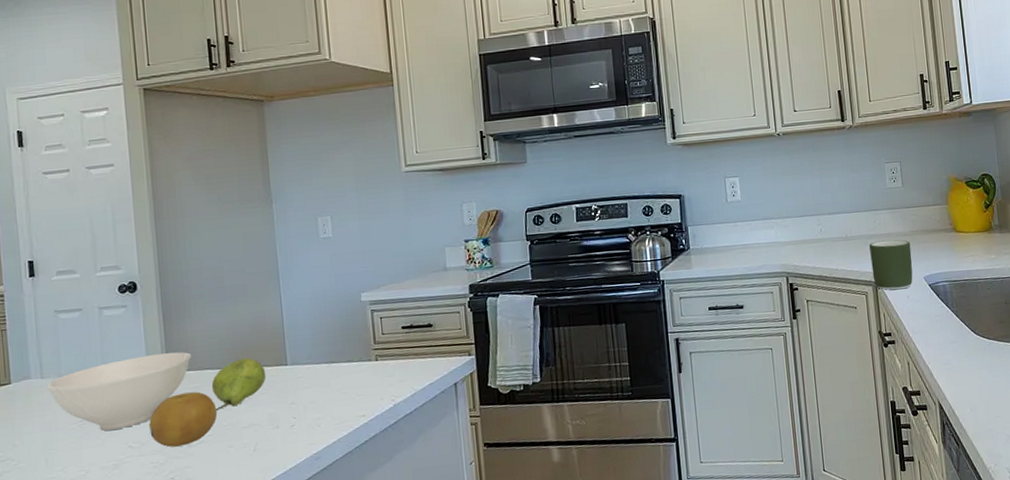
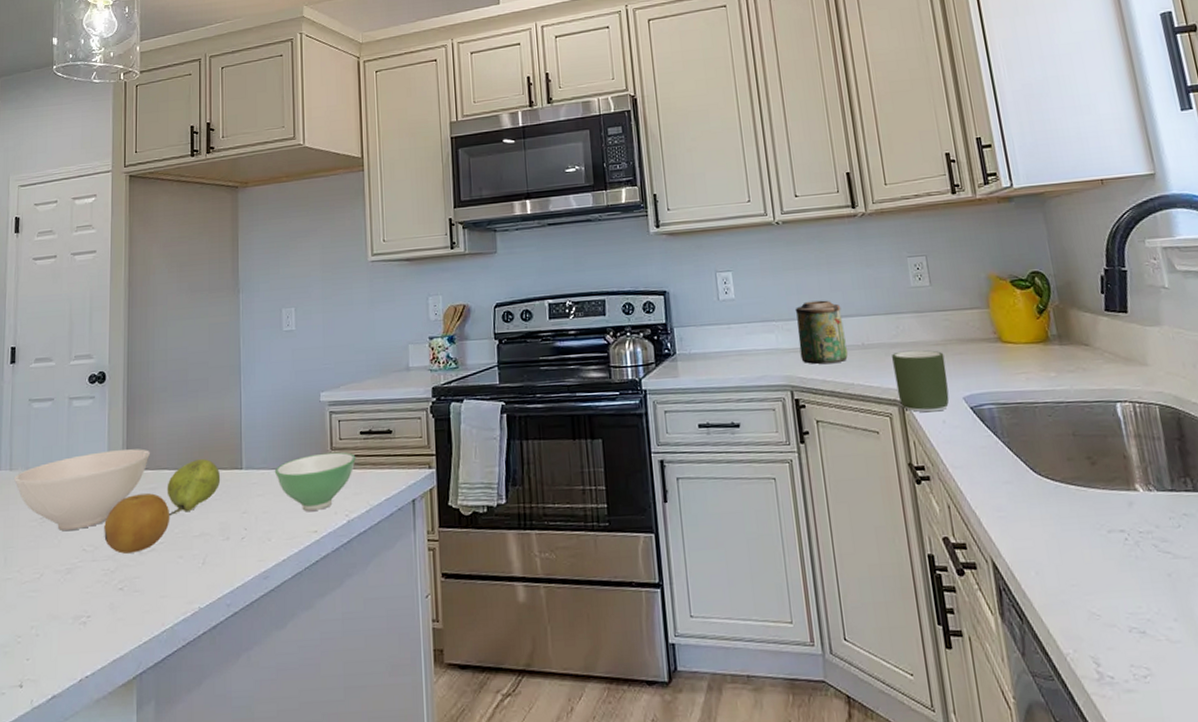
bowl: none [319,345,399,399] -> present [274,452,356,511]
canister: none [791,200,834,254] -> present [795,300,848,364]

